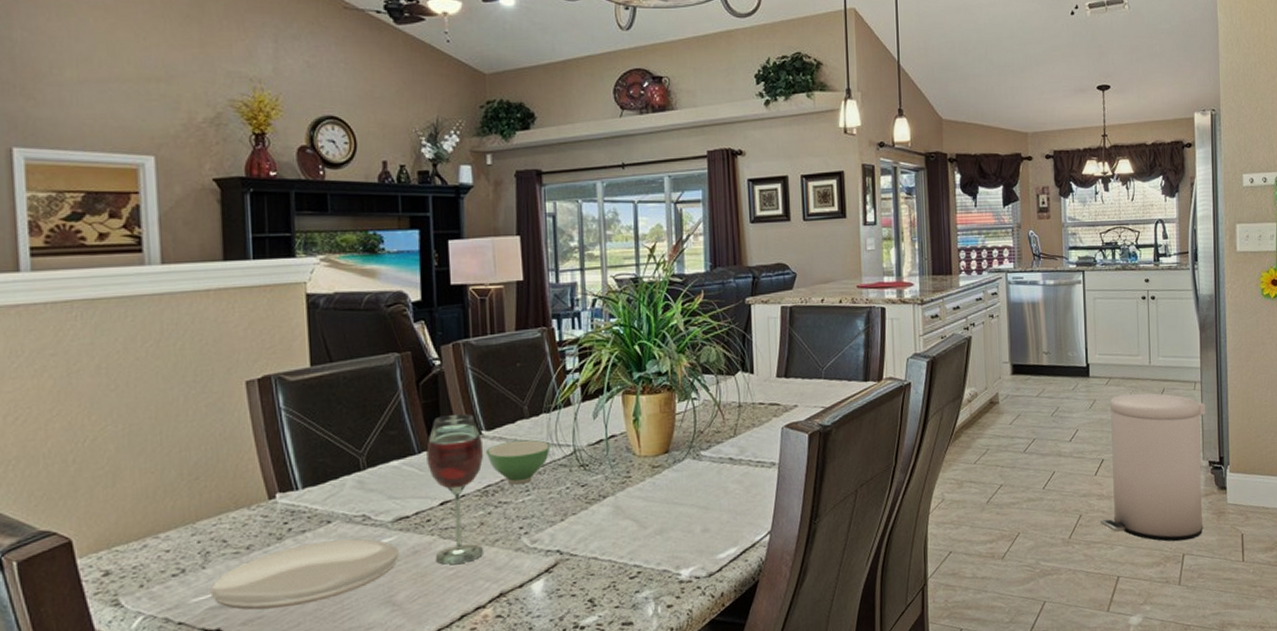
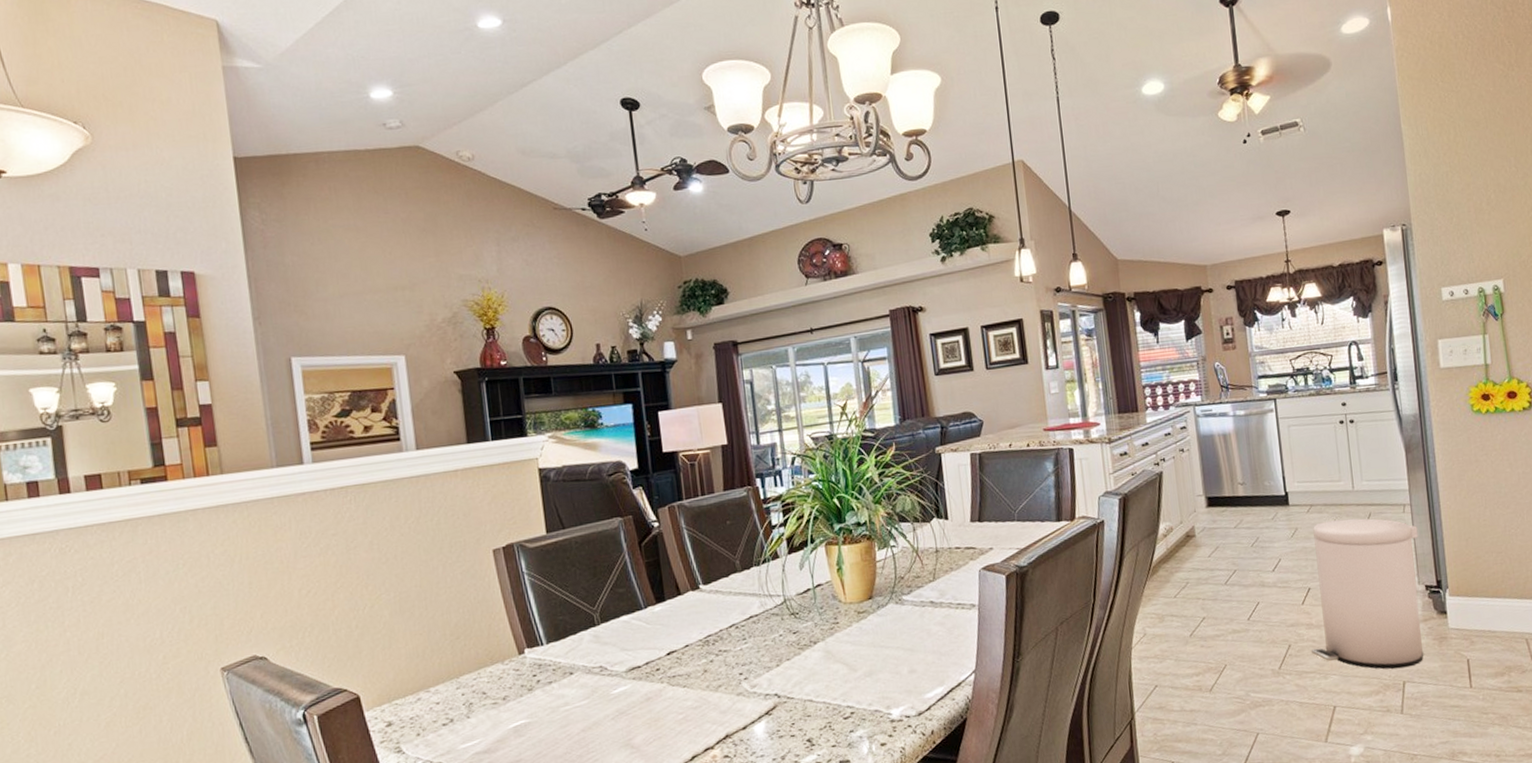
plate: present [210,538,400,610] -> none [475,687,635,755]
wineglass: present [426,414,484,565] -> none [651,570,708,710]
bowl: present [485,439,551,485] -> none [704,591,763,634]

